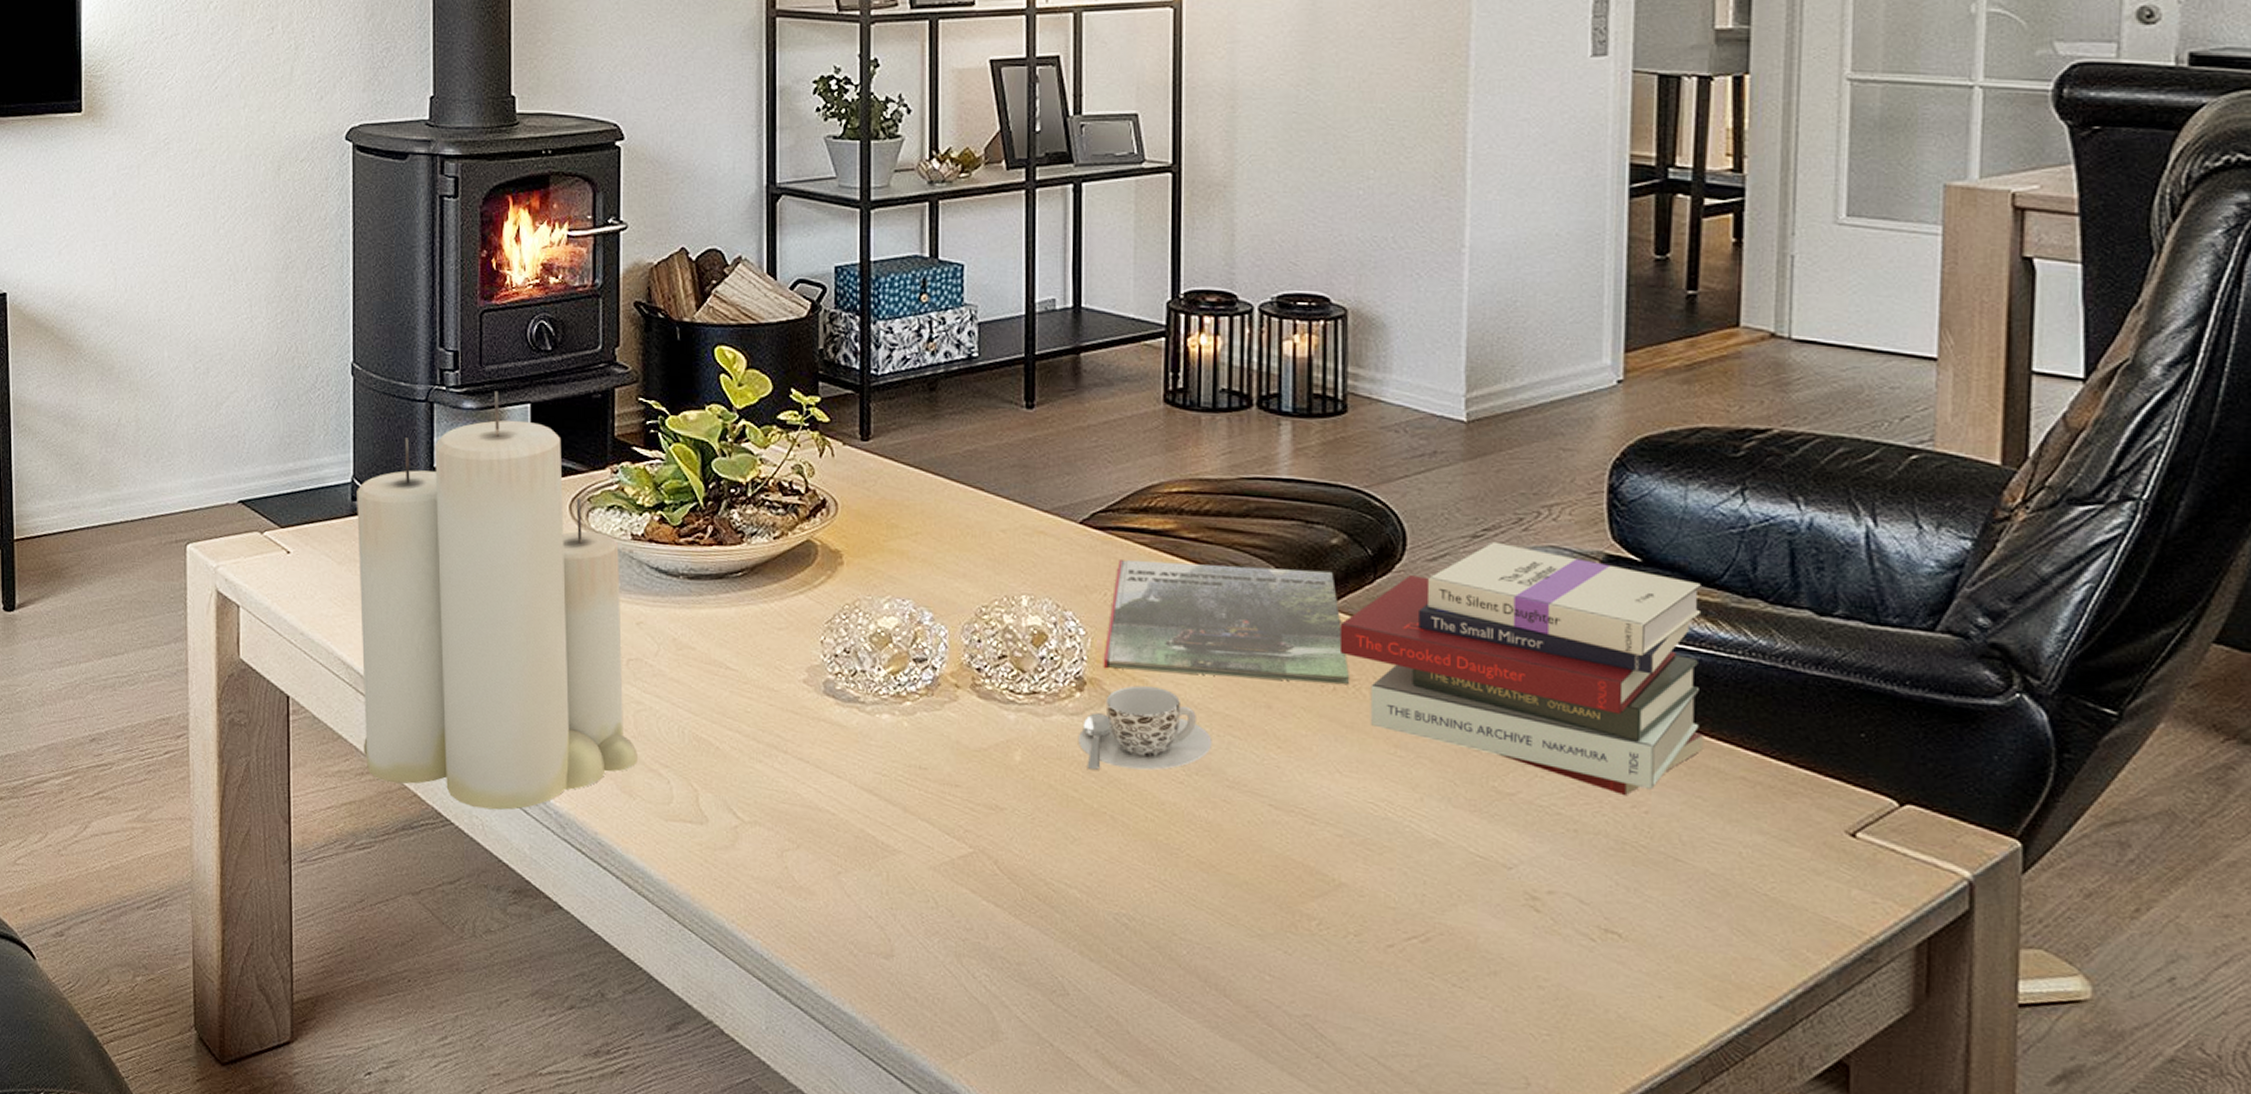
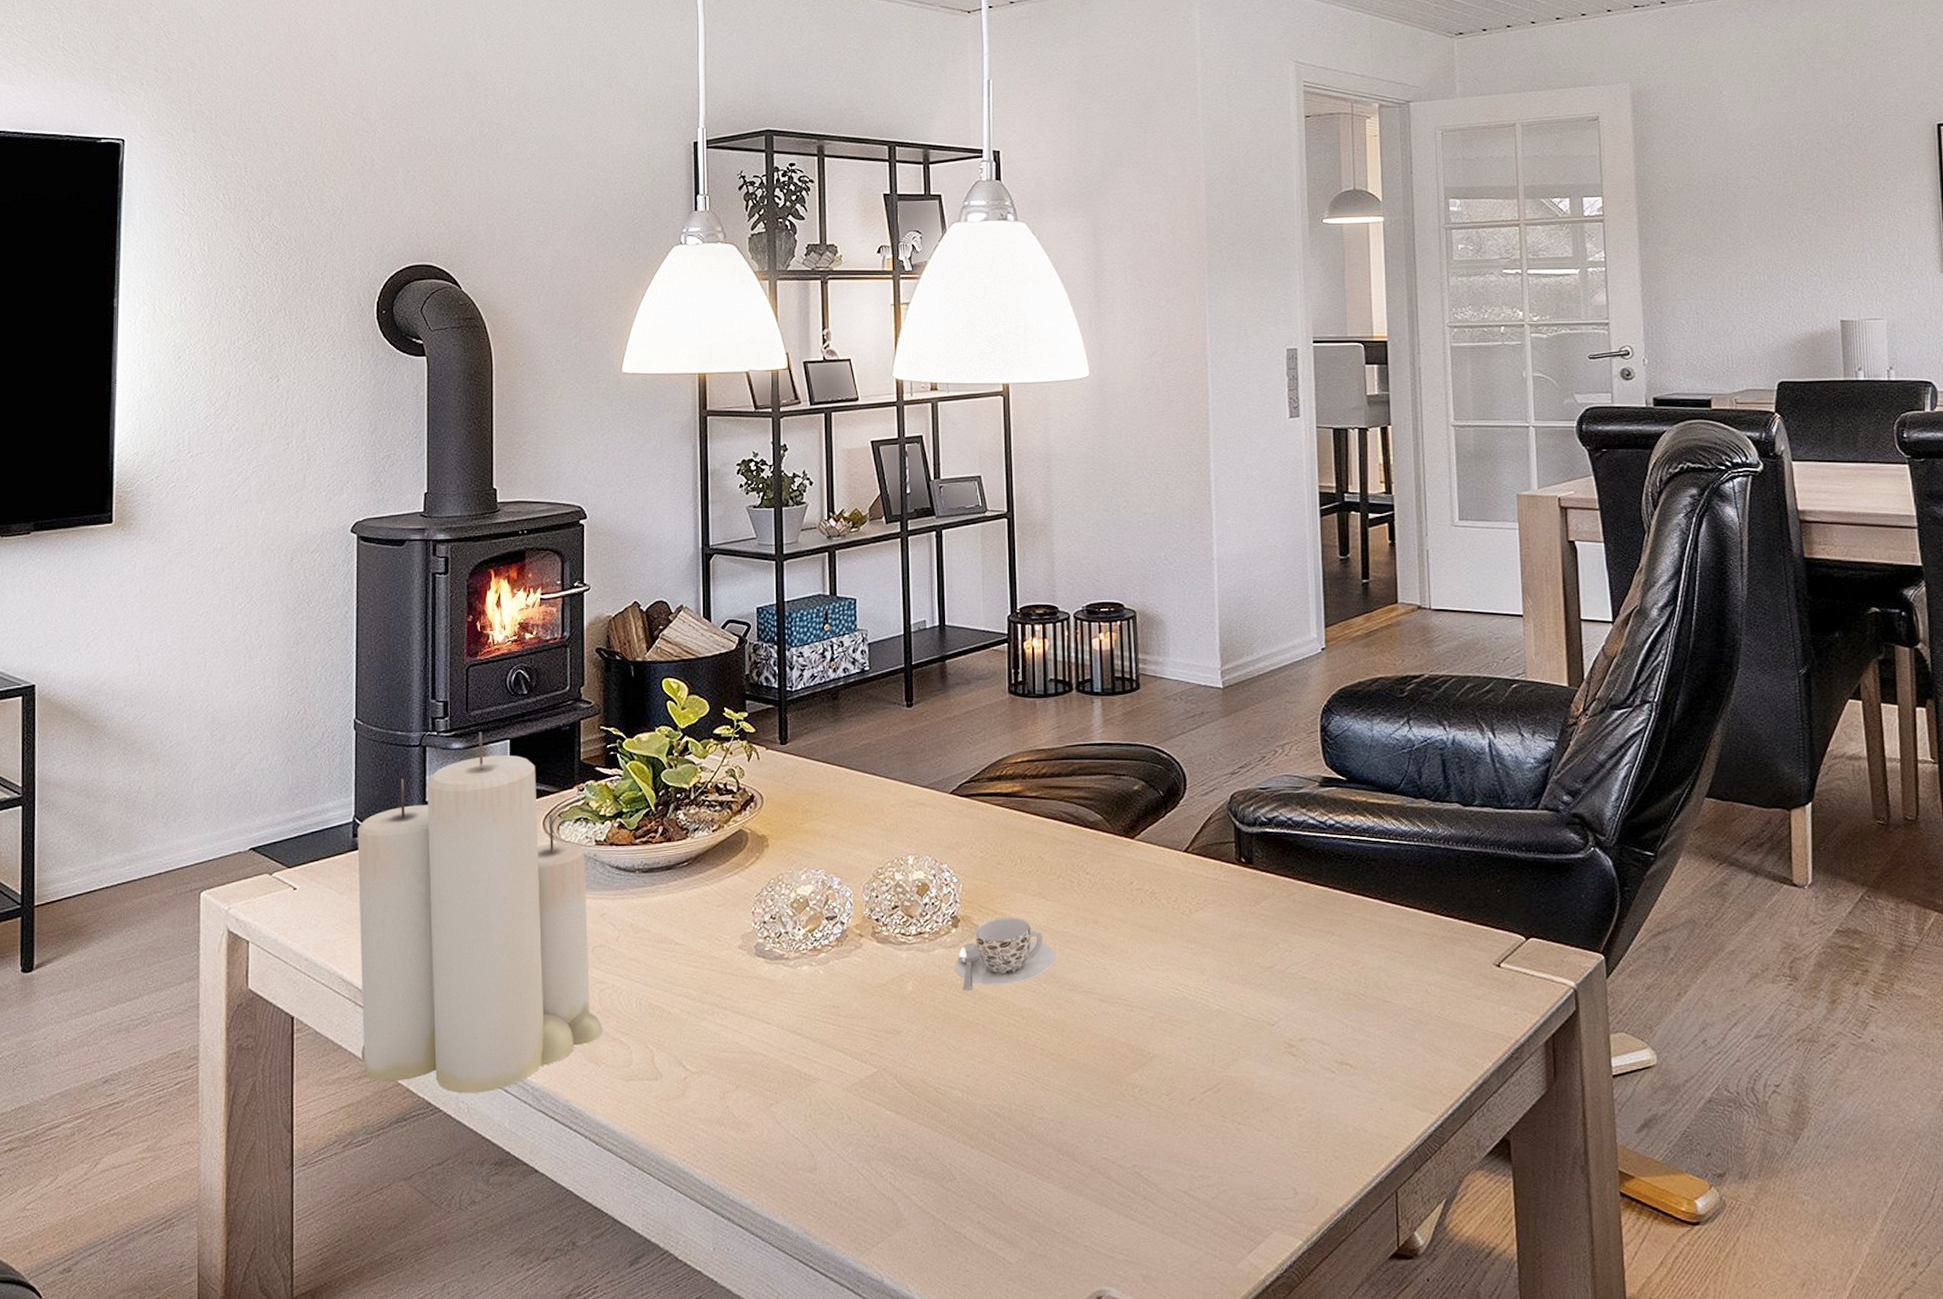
magazine: present [1103,560,1349,684] -> none [972,811,1152,906]
books: present [1339,541,1704,795] -> none [1143,776,1397,957]

